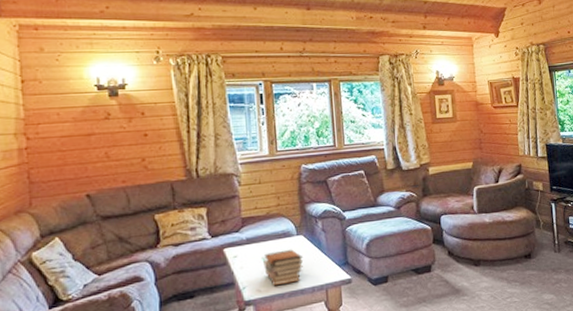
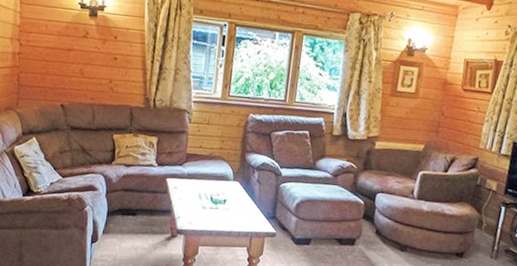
book stack: present [263,249,304,286] -> none [199,191,236,224]

